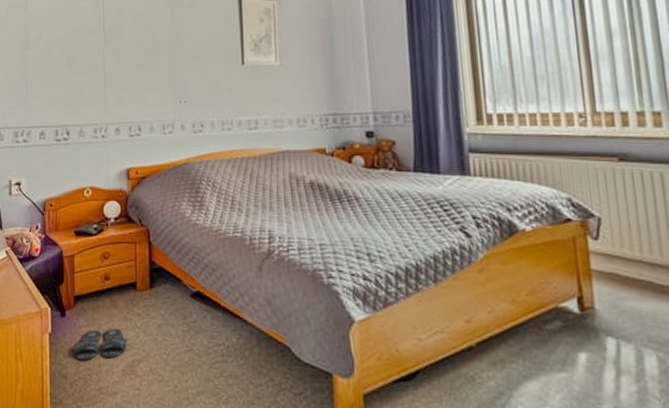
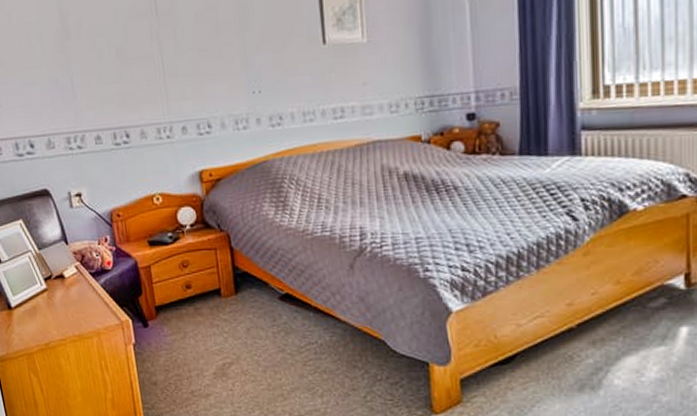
slippers: present [72,328,128,361] -> none [159,334,217,367]

